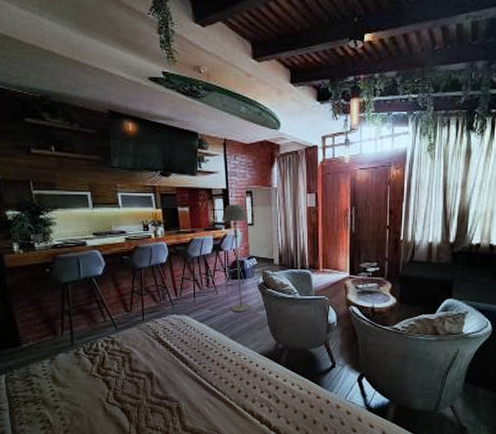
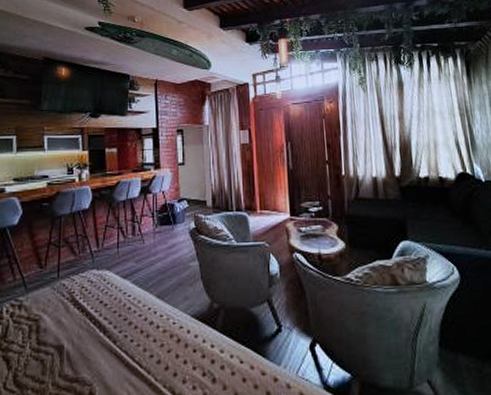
floor lamp: present [221,204,251,313] -> none [150,143,181,265]

